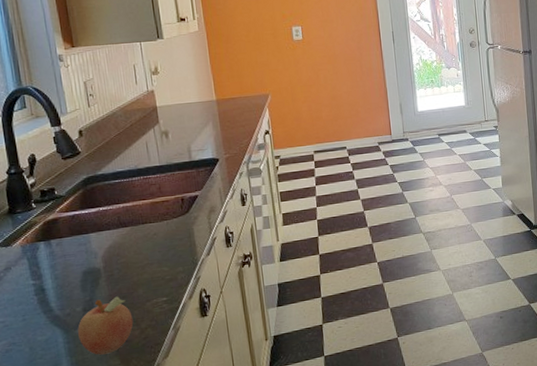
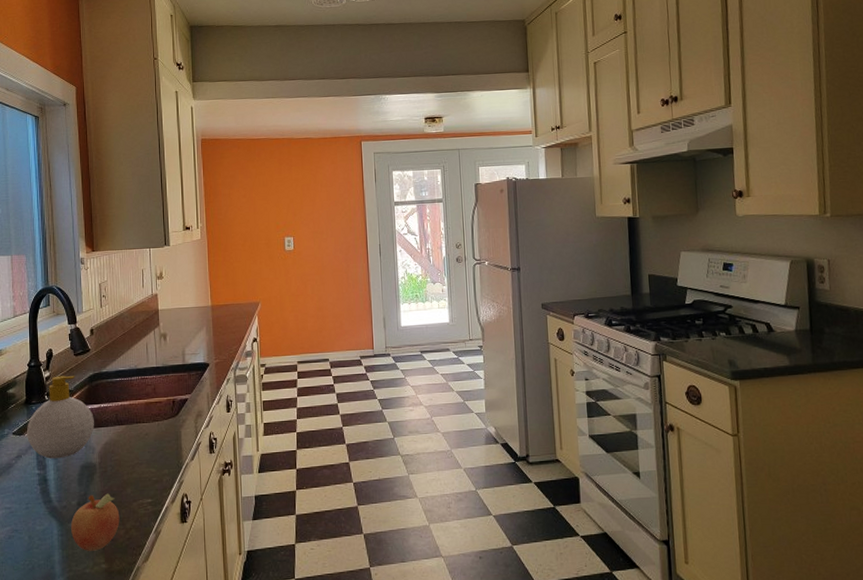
soap bottle: none [13,180,94,268] -> present [26,375,94,459]

